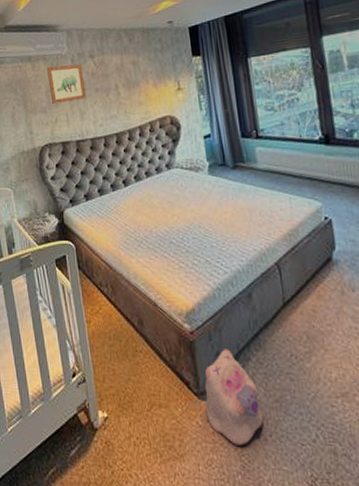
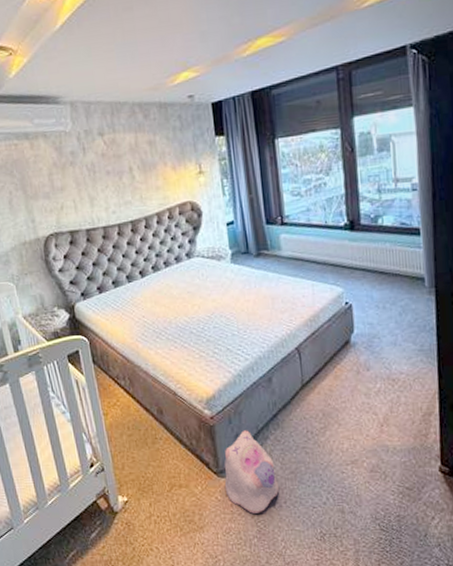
wall art: present [46,64,87,104] -> none [47,143,97,188]

